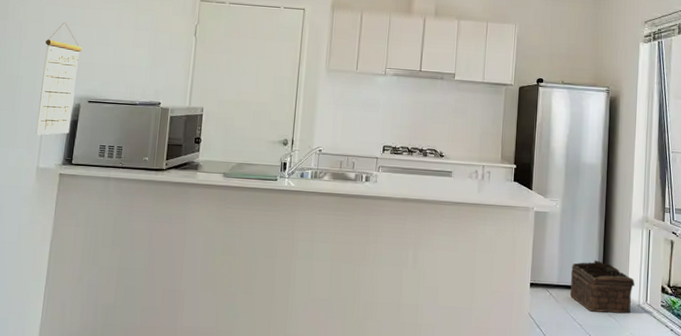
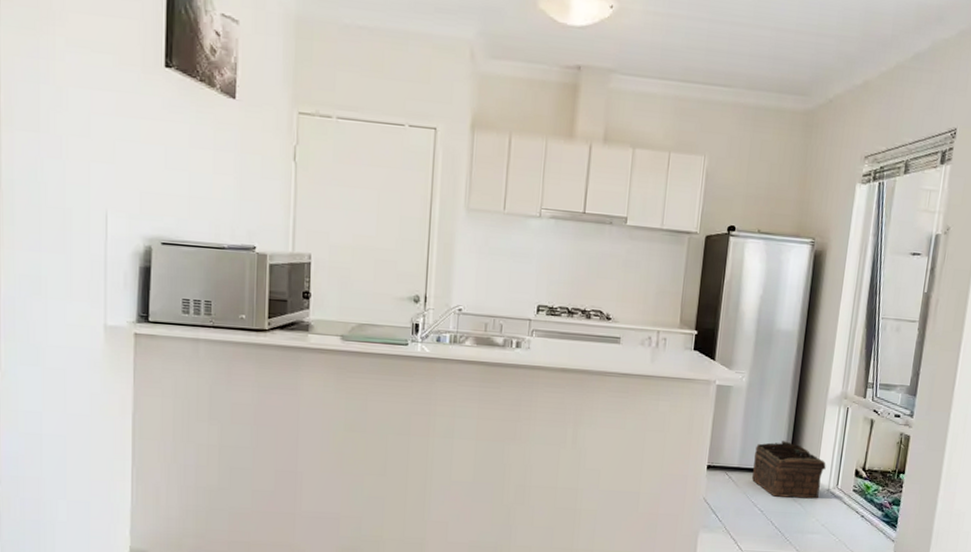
calendar: present [36,22,82,135] -> none [97,138,146,285]

